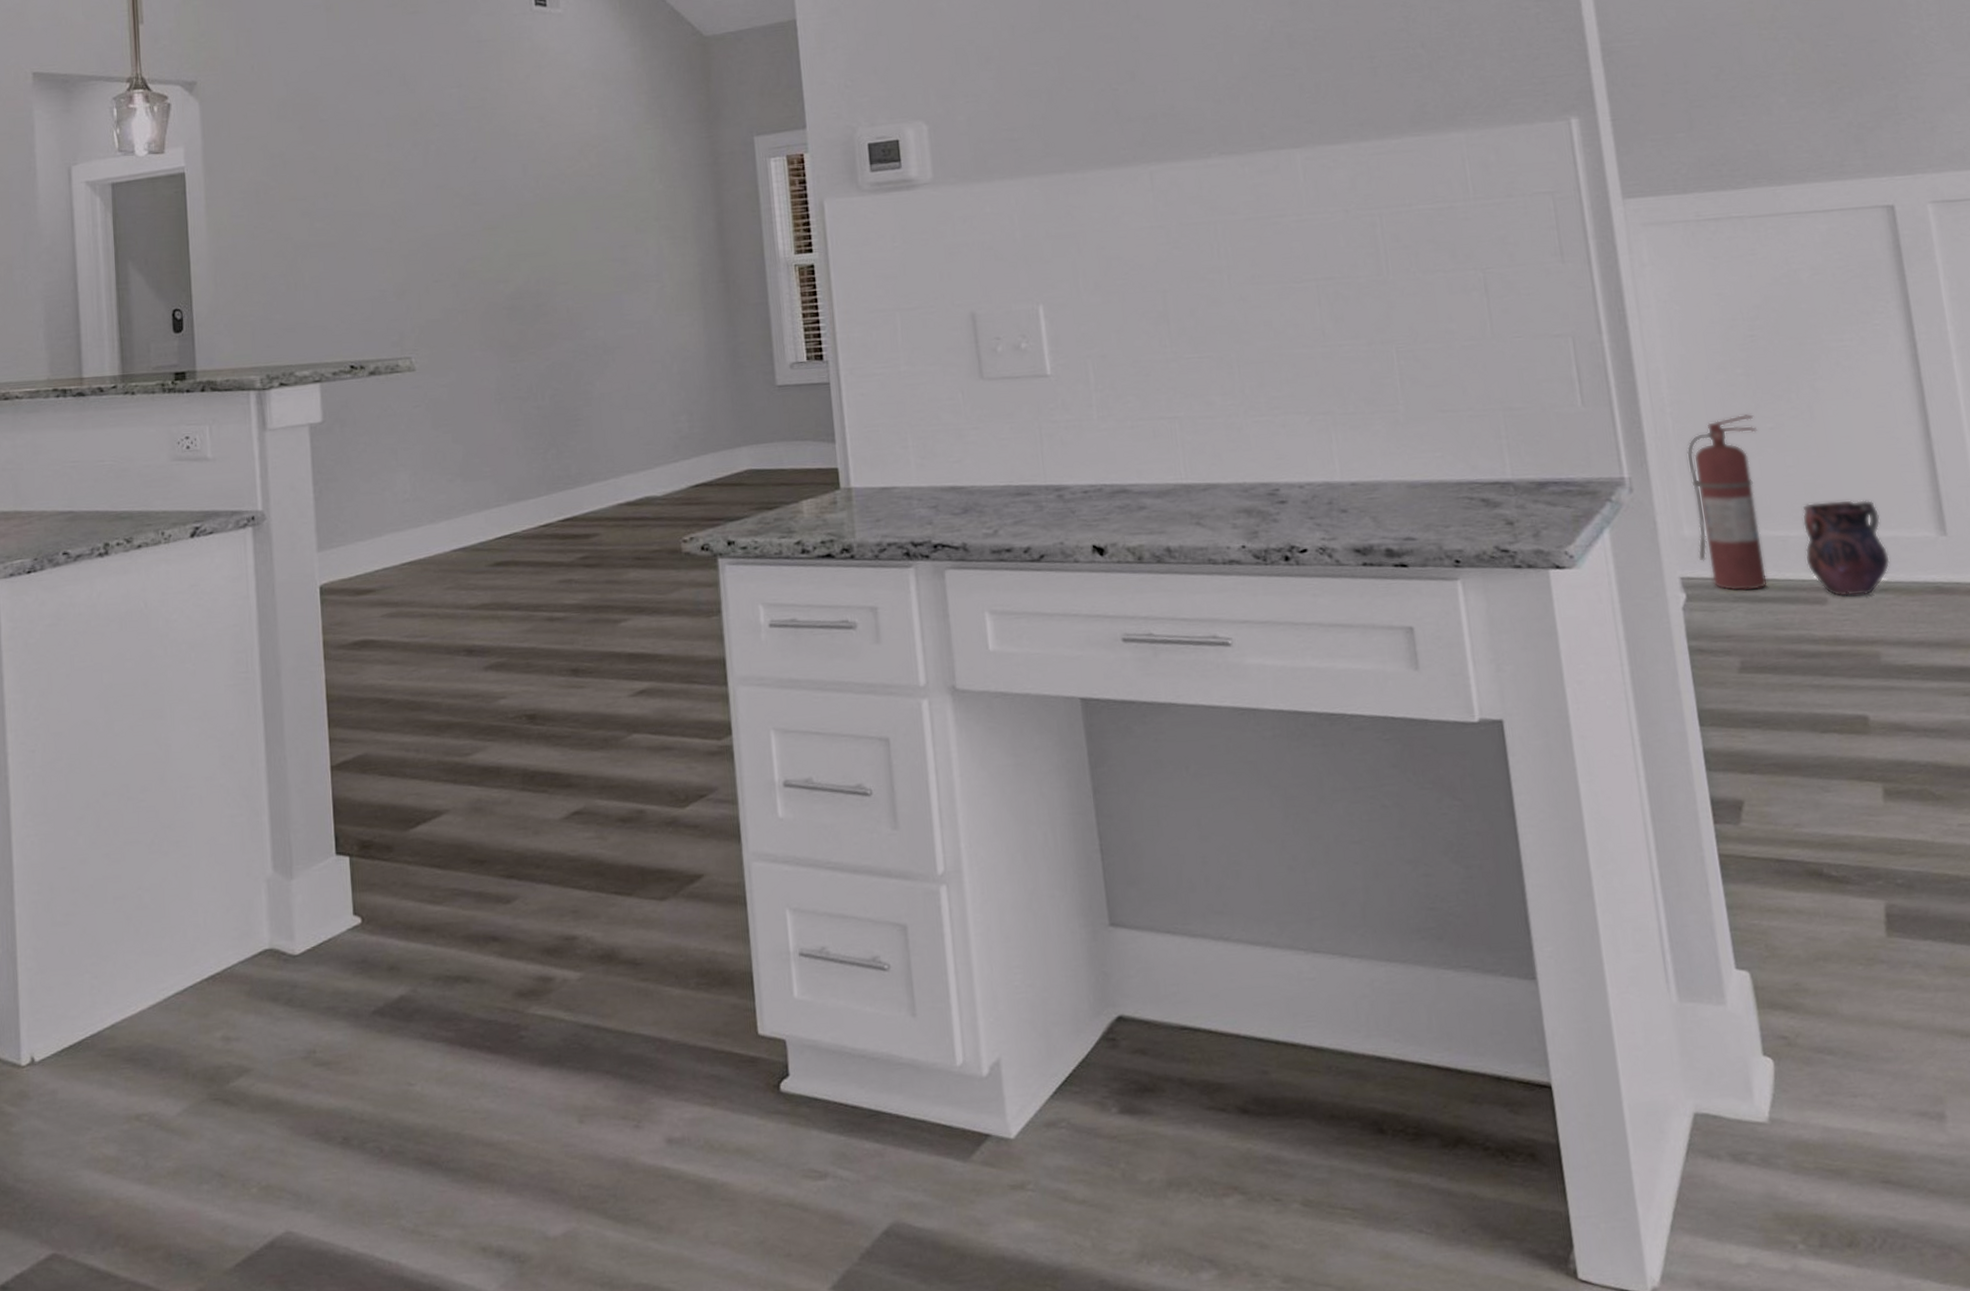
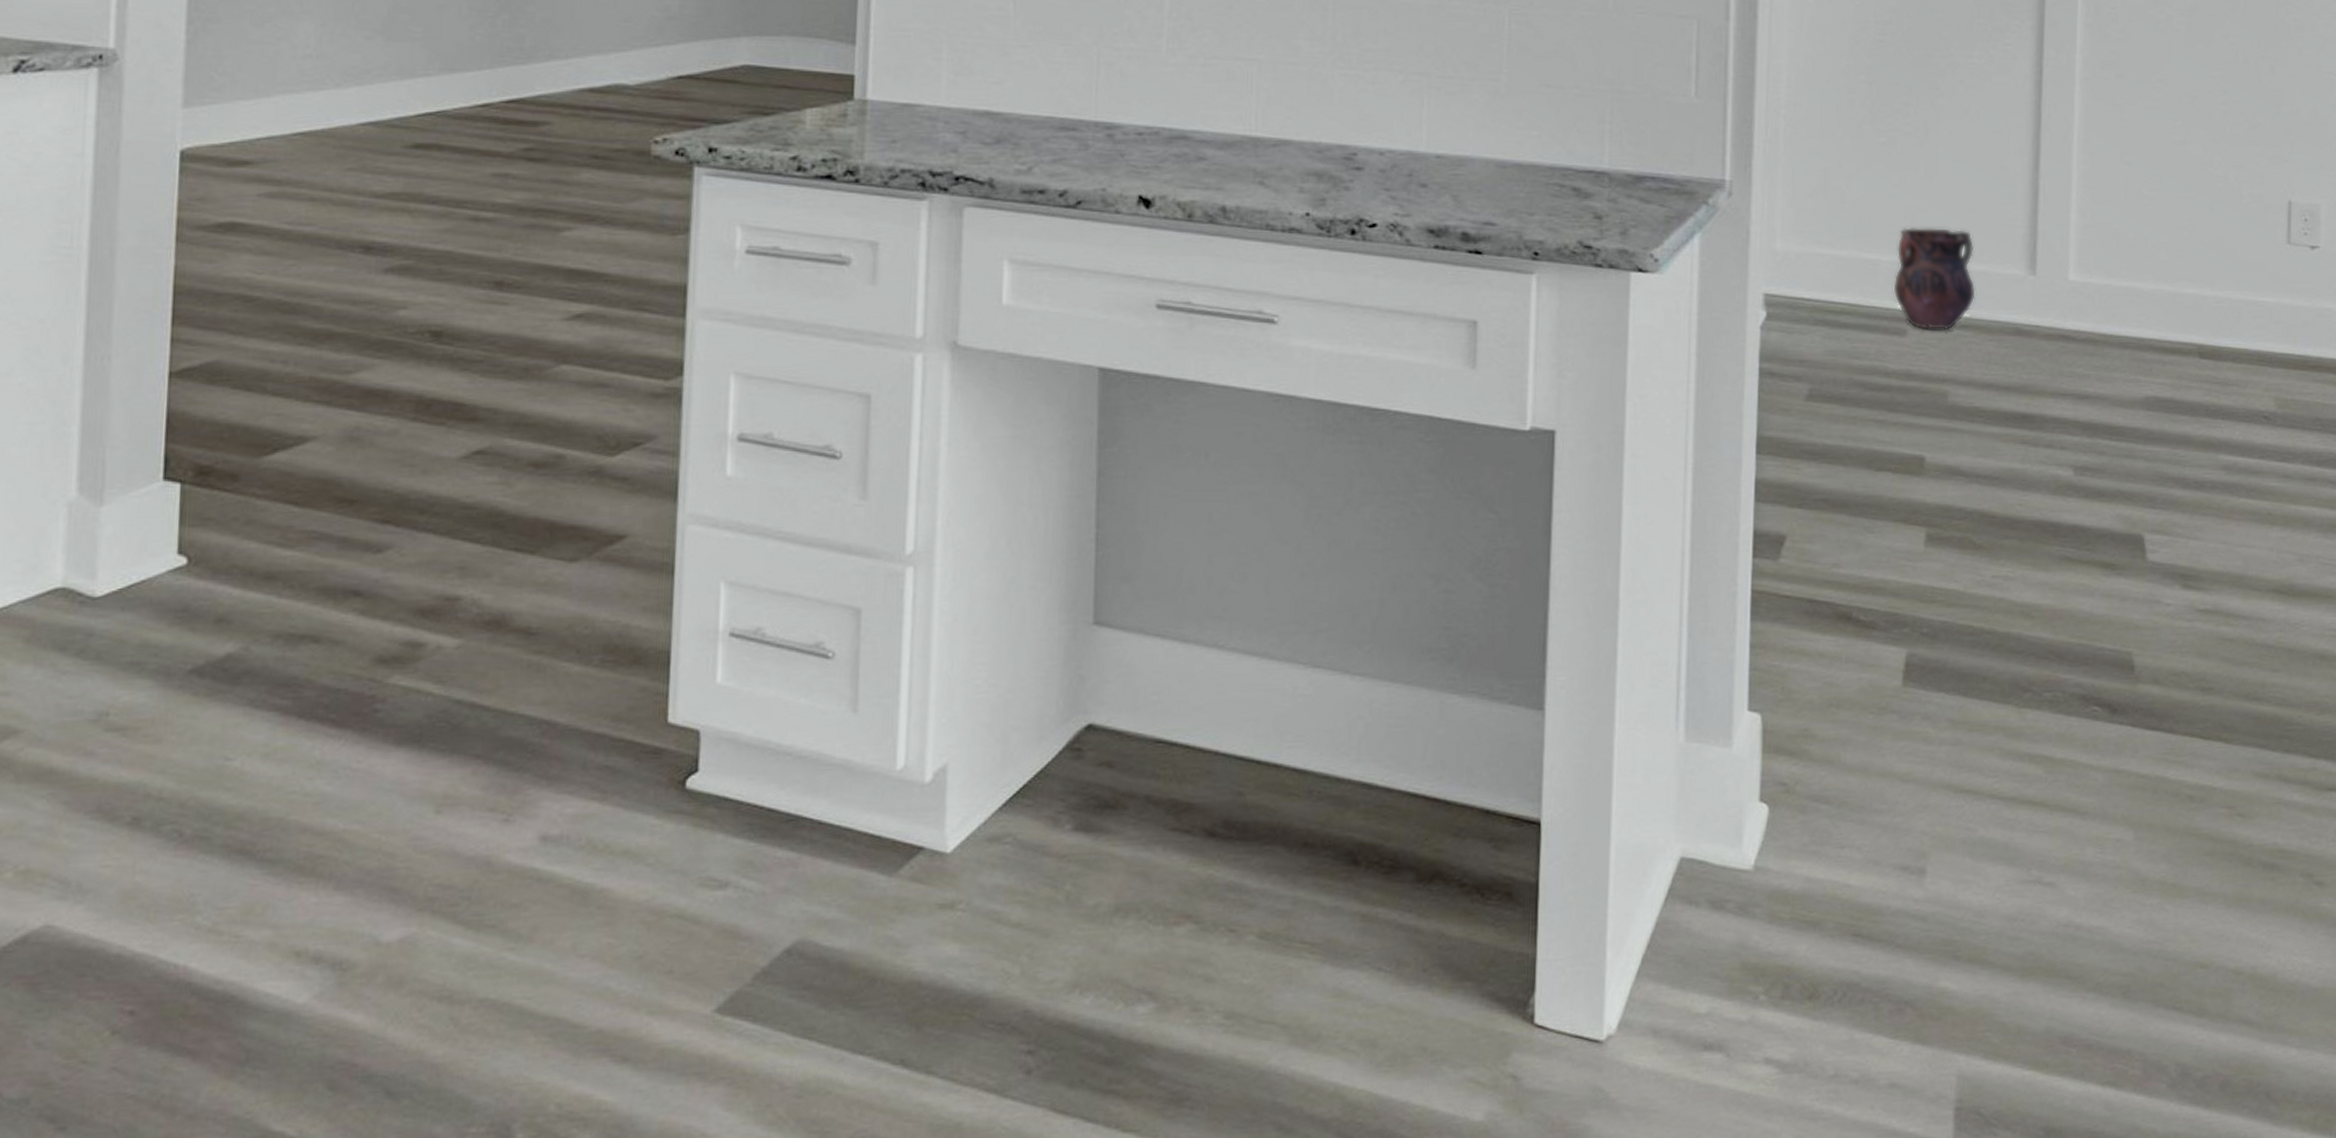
fire extinguisher: present [1686,413,1768,591] -> none [1786,124,1869,314]

